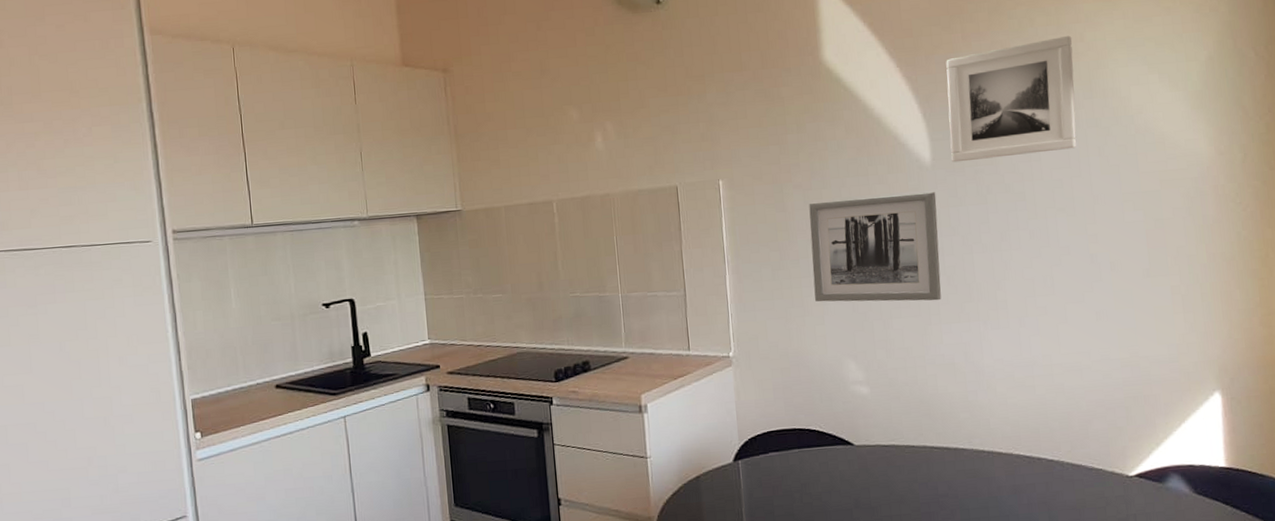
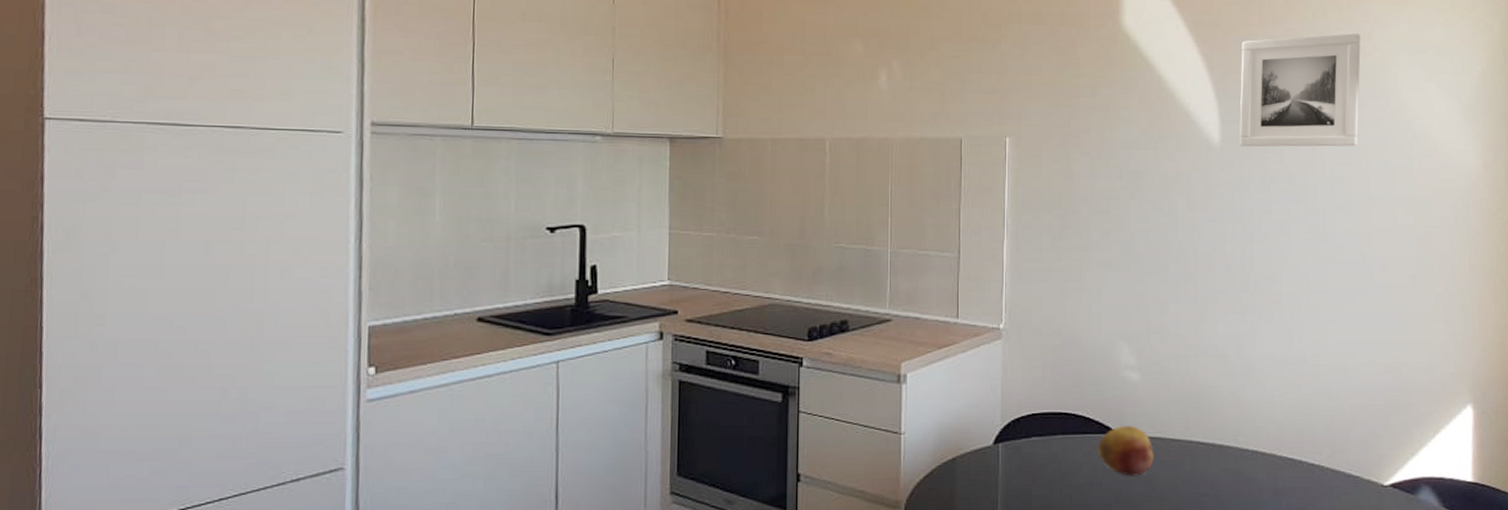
wall art: present [809,192,941,302] -> none [1093,172,1222,288]
fruit: none [833,436,890,483] -> present [1097,425,1154,476]

